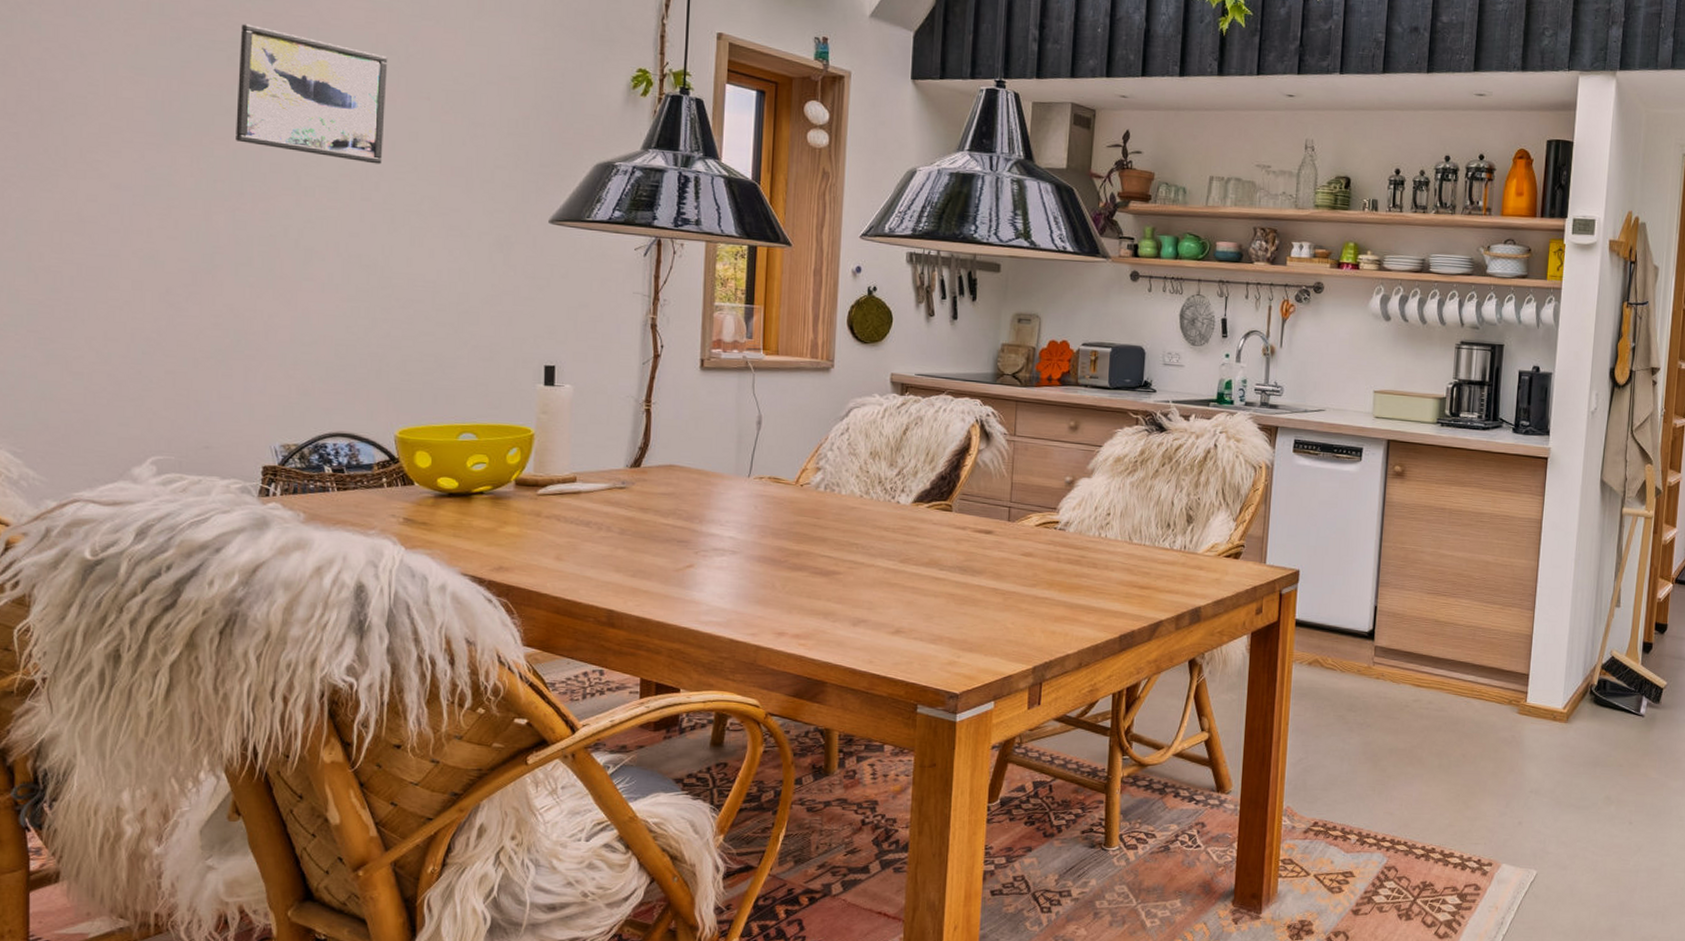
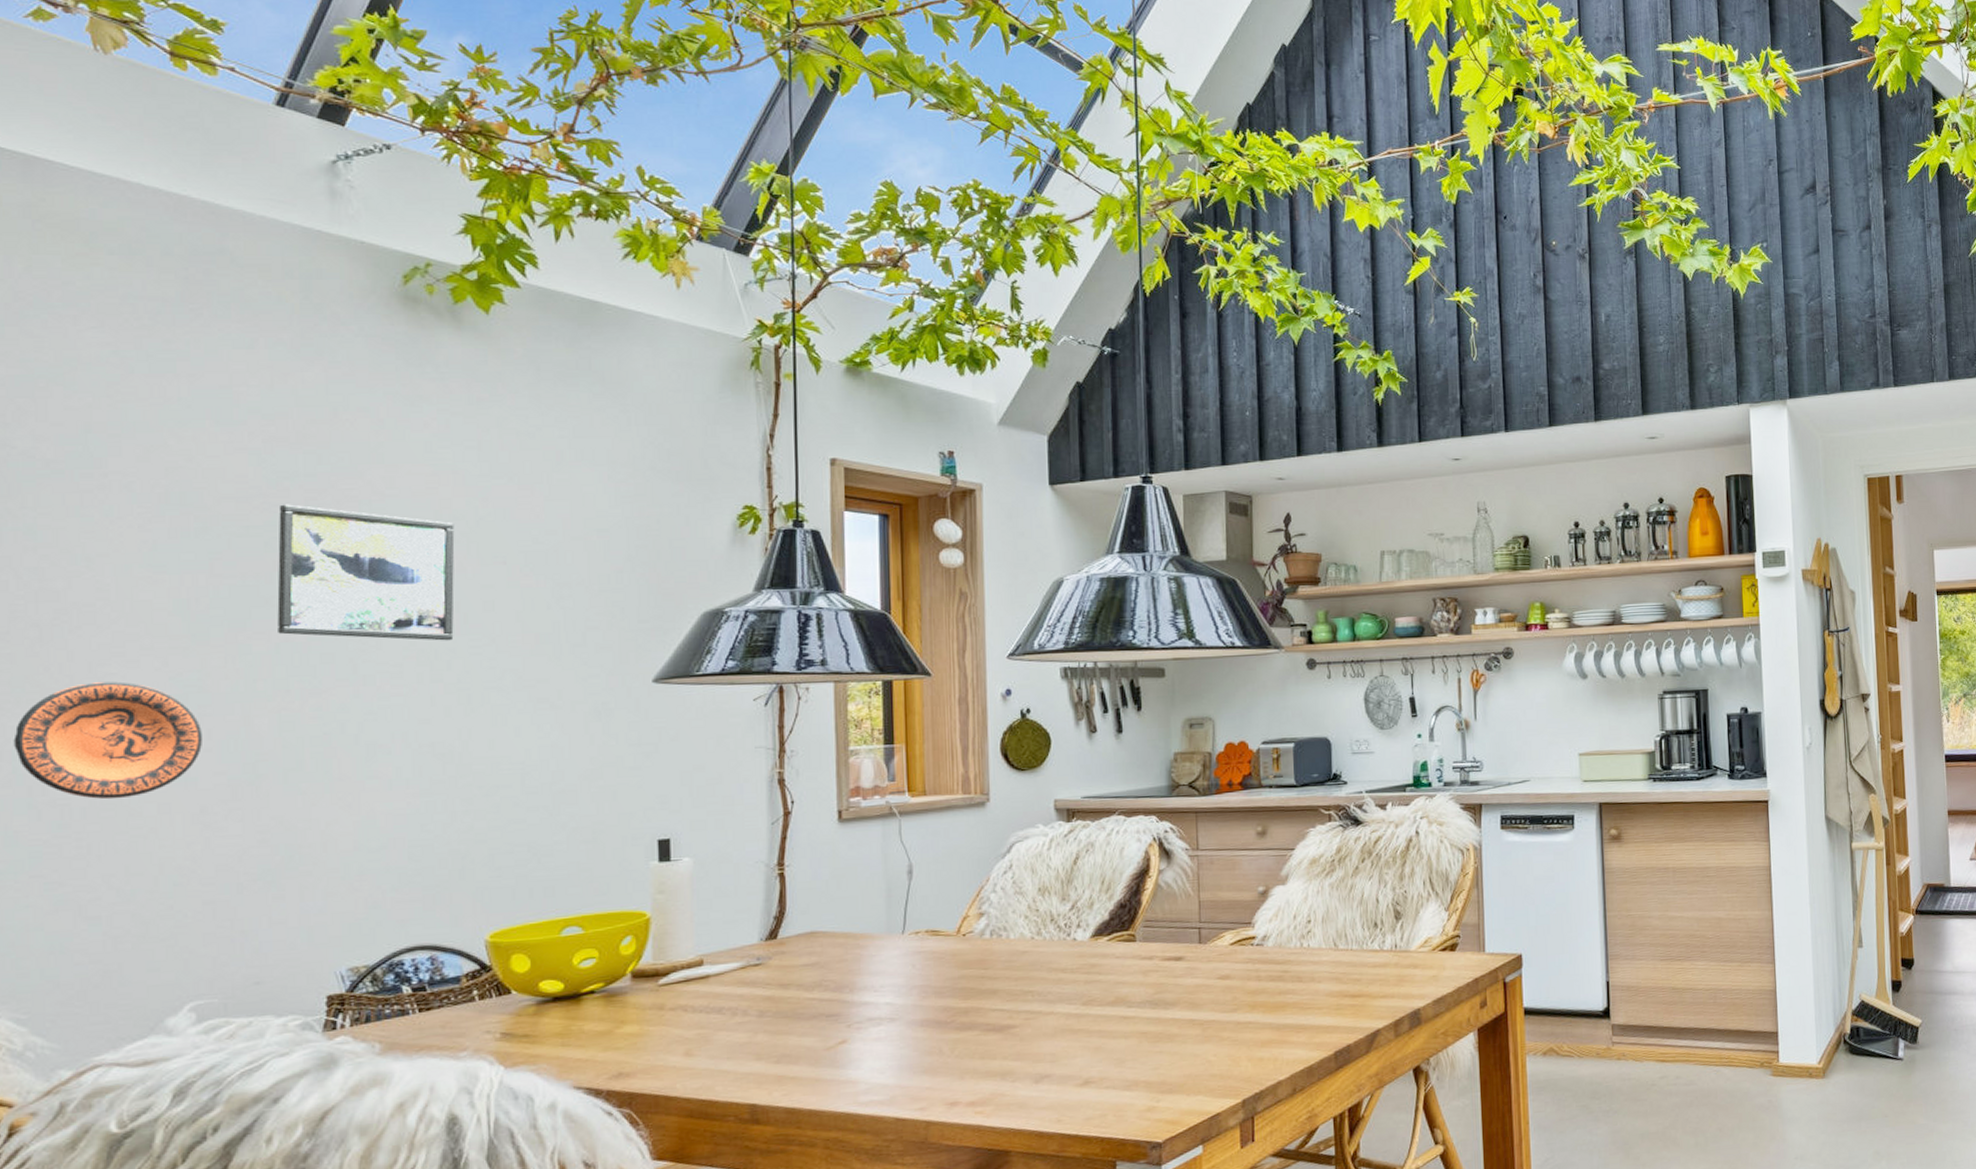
decorative plate: none [17,166,171,272] -> present [13,681,204,800]

